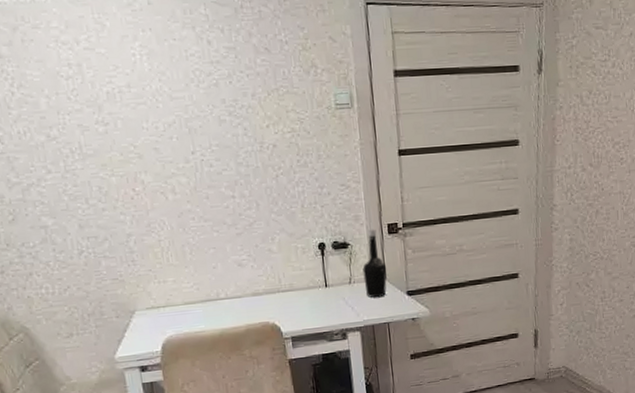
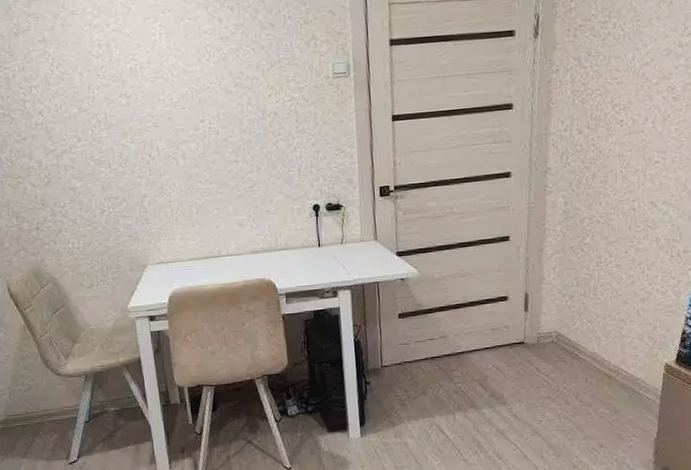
bottle: present [362,229,387,298] -> none [354,191,378,258]

